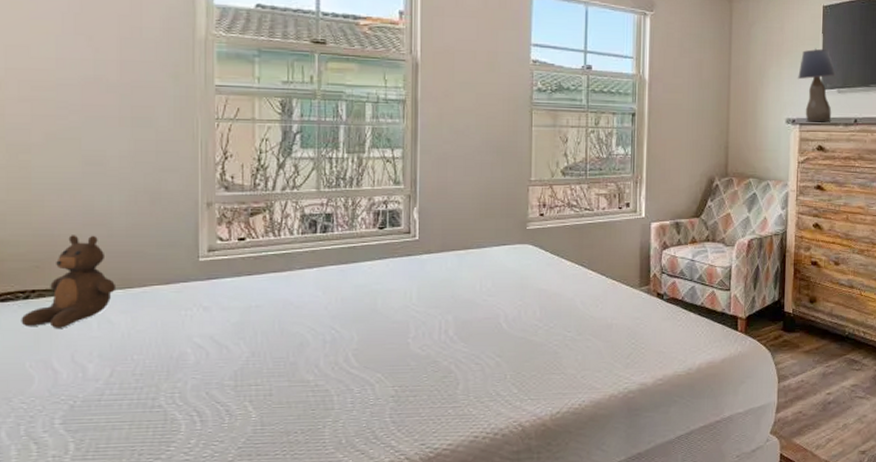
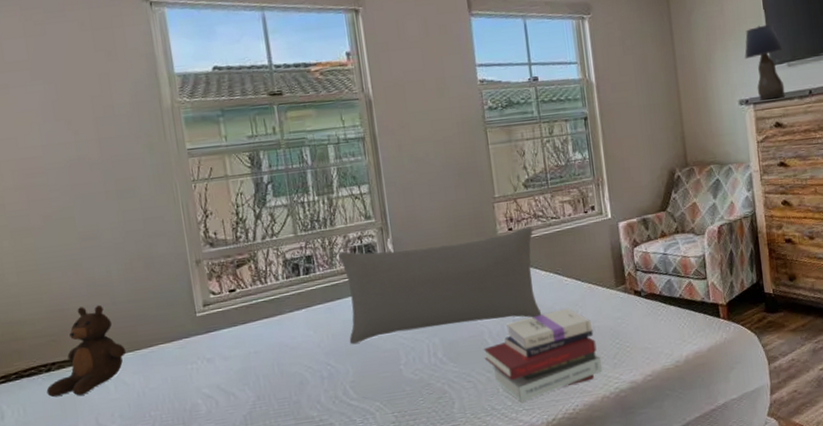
pillow: none [358,214,565,310] -> present [338,226,542,344]
books: none [496,302,614,391] -> present [483,308,602,402]

